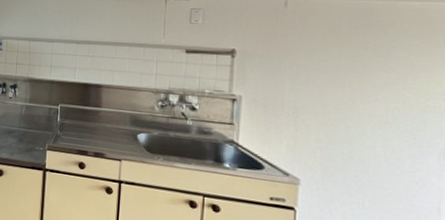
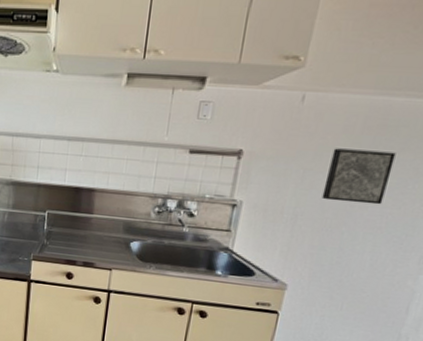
wall art: none [320,47,388,100] -> present [321,148,396,205]

